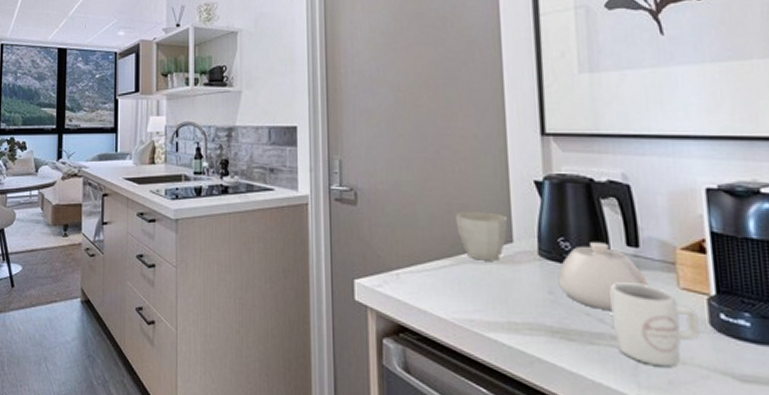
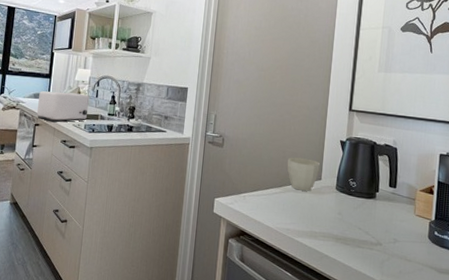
toaster: none [104,149,168,190] -> present [37,91,90,123]
sugar bowl: present [557,241,649,311] -> none [345,182,398,227]
mug: present [610,282,700,367] -> none [373,209,423,263]

